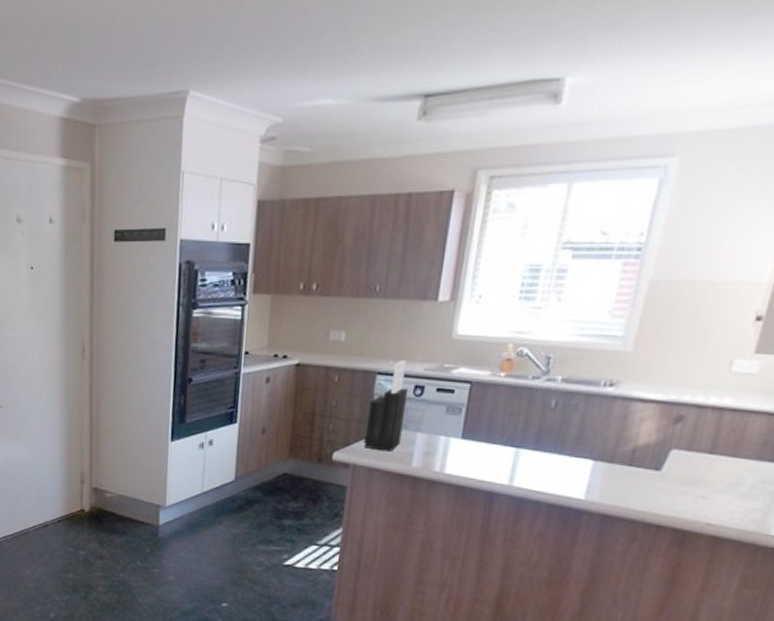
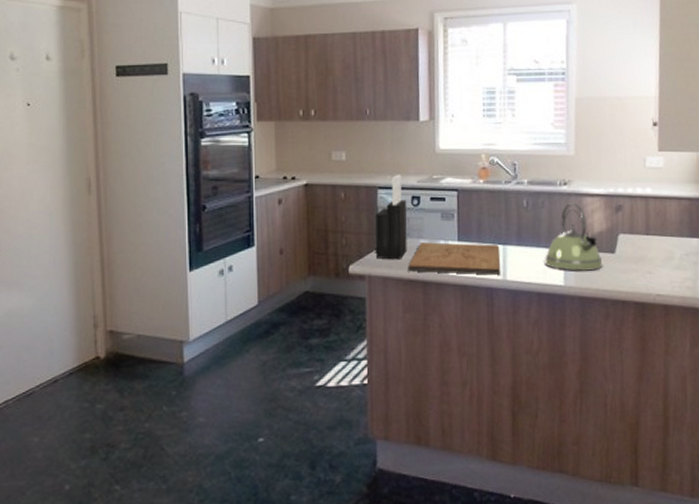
cutting board: none [398,436,512,480] -> present [408,242,501,275]
kettle: none [563,408,641,488] -> present [544,203,603,272]

